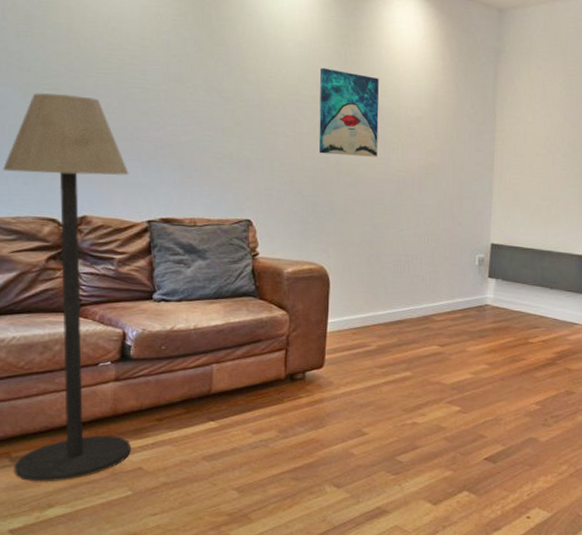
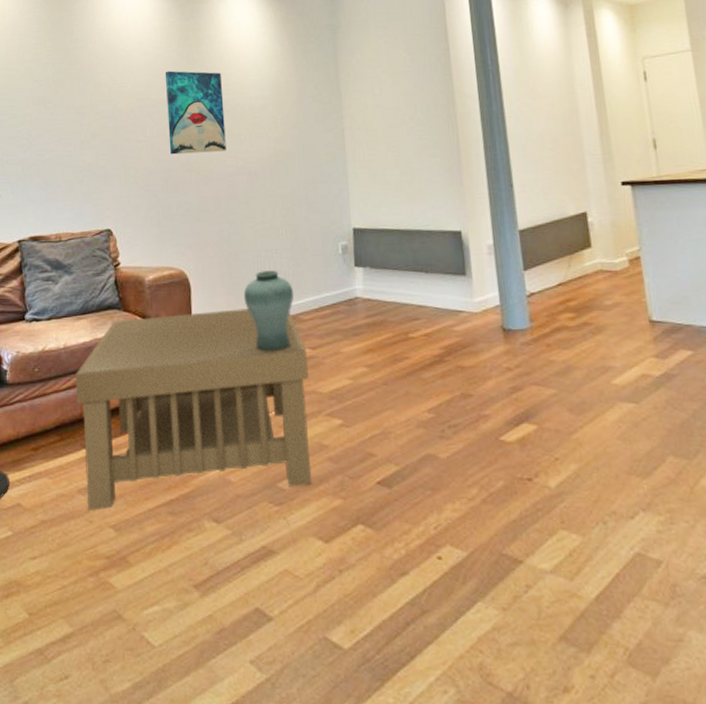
coffee table: none [204,306,436,475] -> present [75,308,312,511]
vase: none [381,273,430,346] -> present [243,269,294,352]

